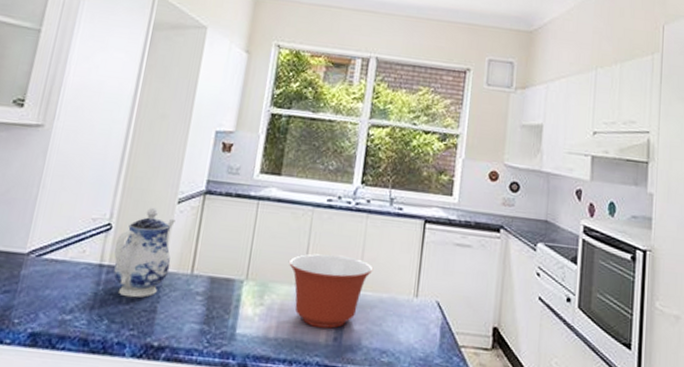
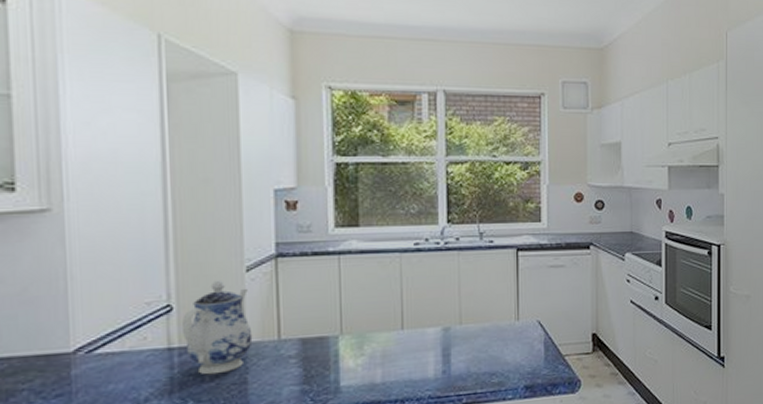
mixing bowl: present [289,253,374,329] -> none [384,295,472,365]

